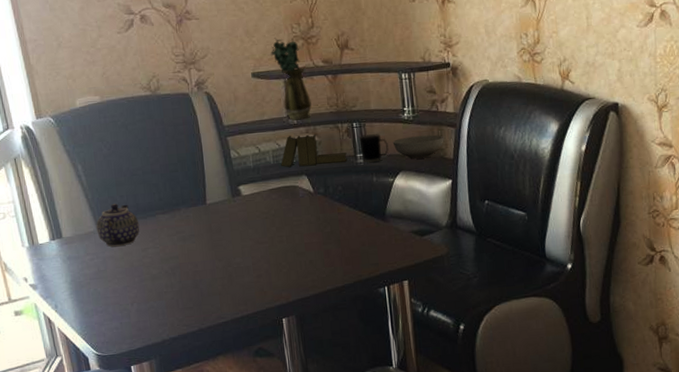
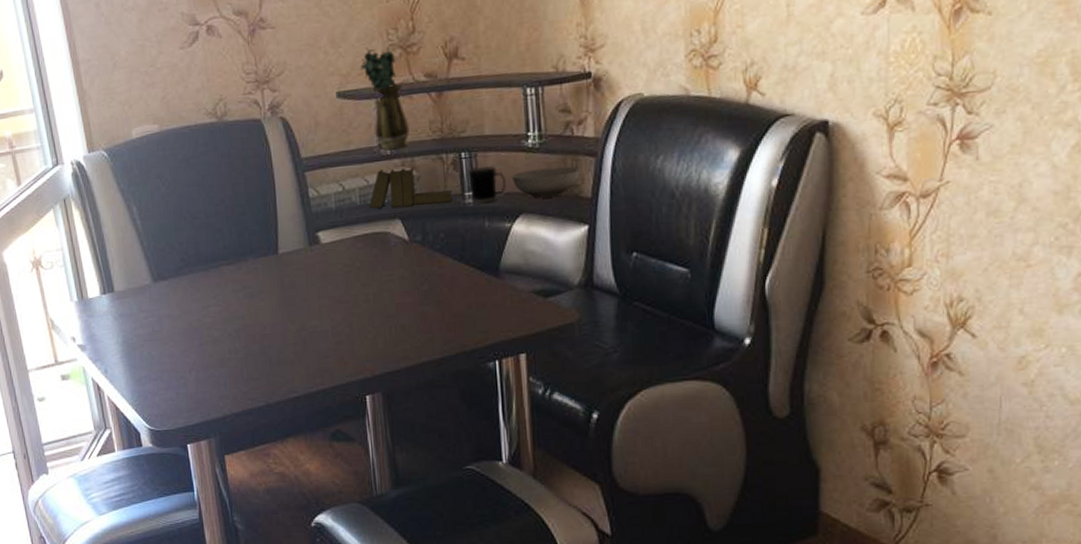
teapot: present [96,204,140,247] -> none [151,252,201,304]

